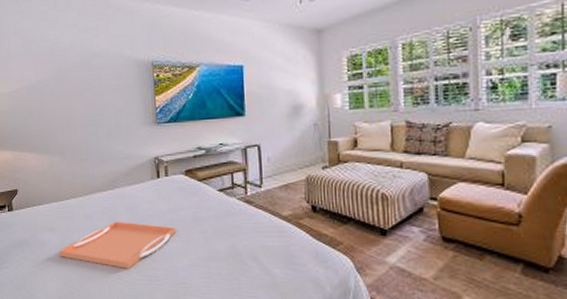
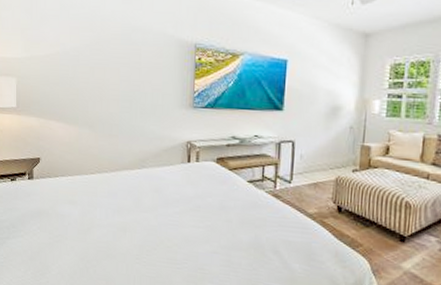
serving tray: present [59,221,176,269] -> none [79,201,200,250]

